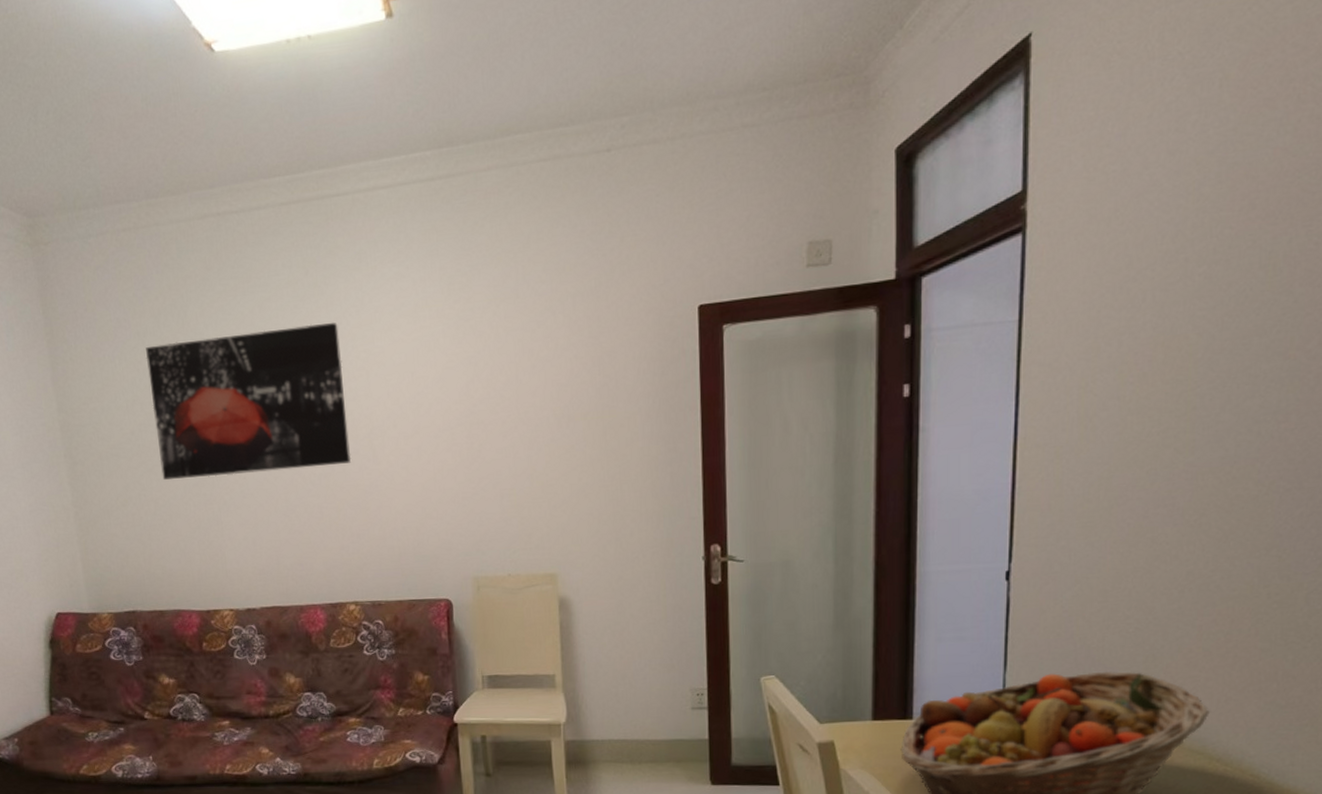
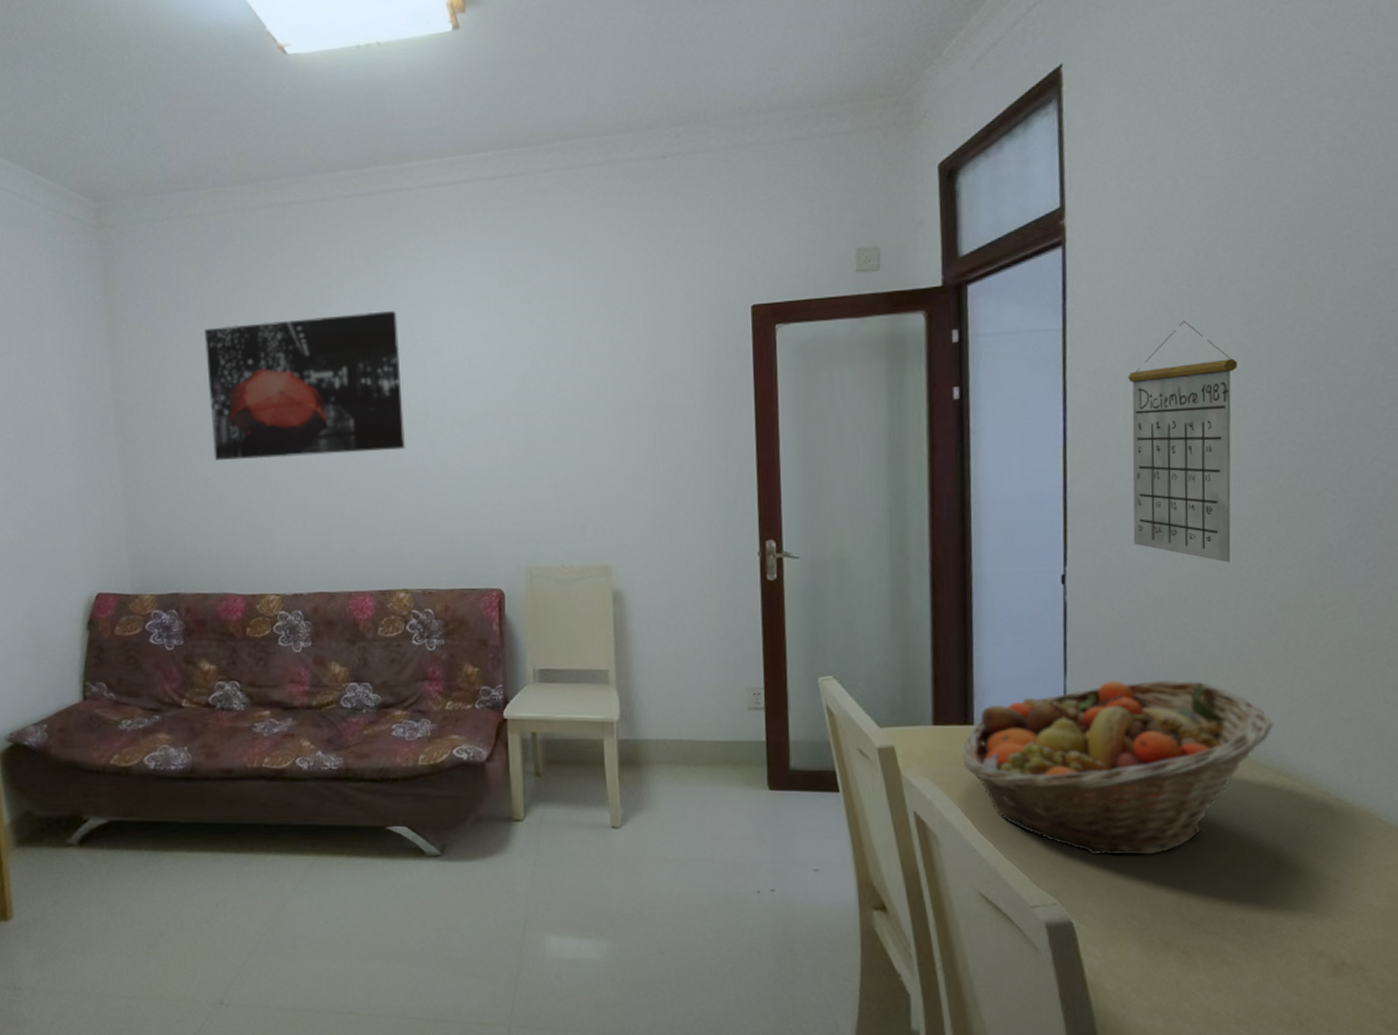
calendar: none [1080,307,1199,555] -> present [1128,320,1238,563]

